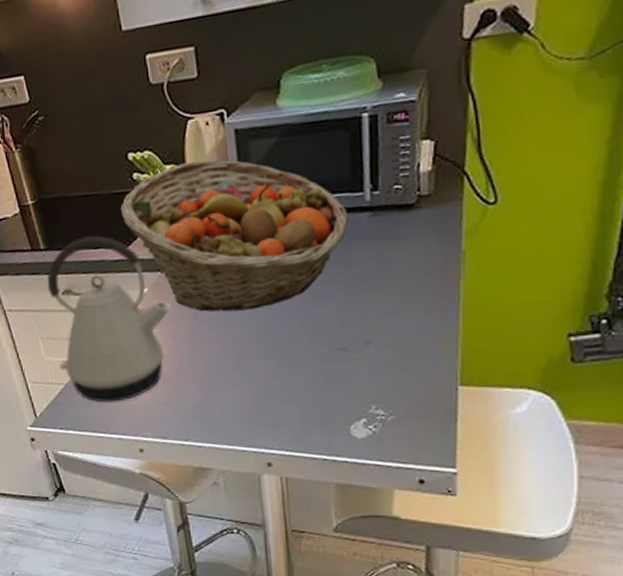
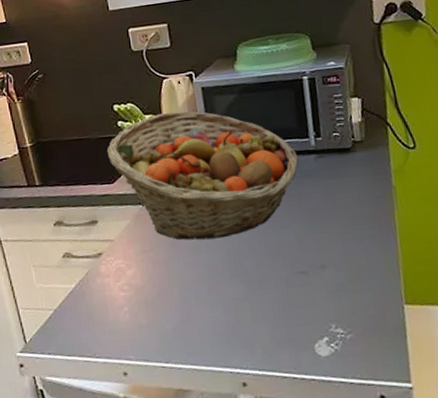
kettle: present [47,235,170,403] -> none [40,173,151,327]

